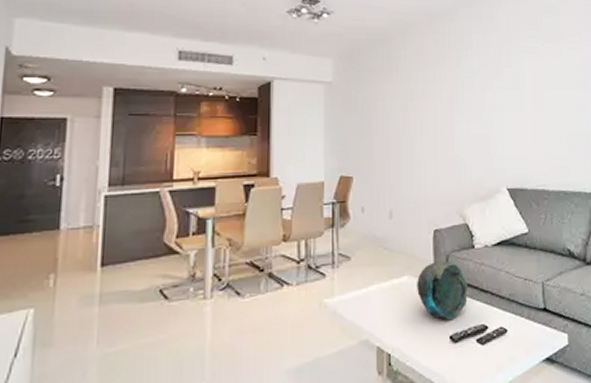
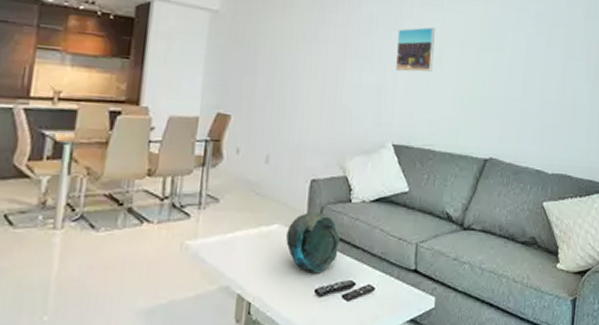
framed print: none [498,73,536,119] -> present [396,26,435,72]

